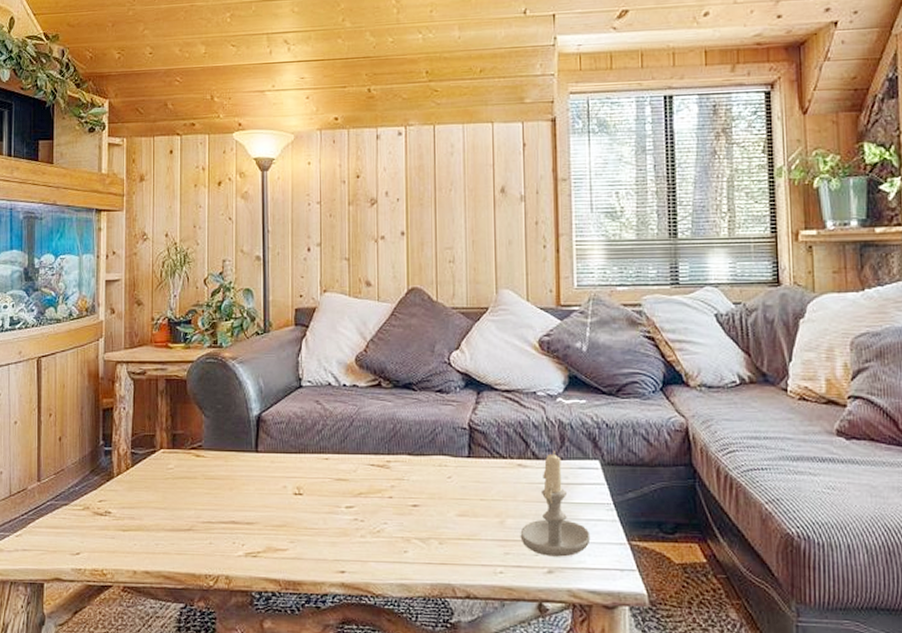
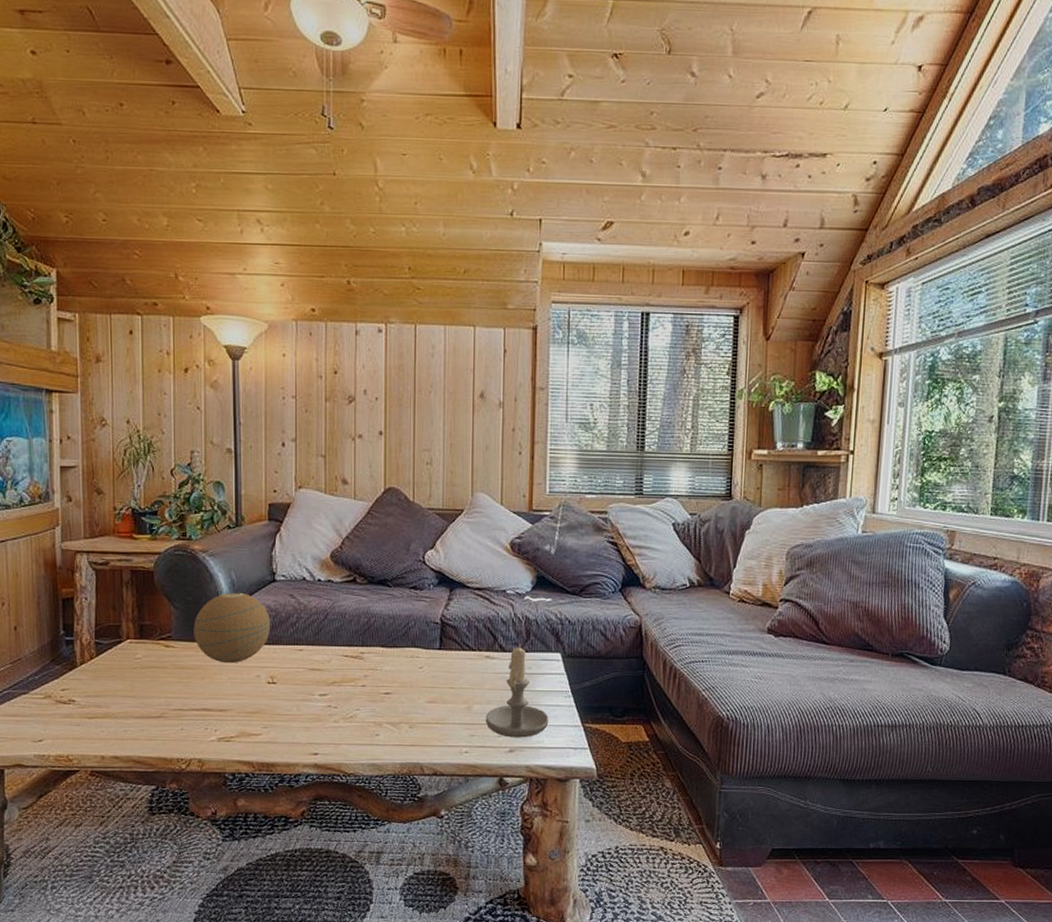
decorative orb: none [223,399,297,474] -> present [193,592,271,664]

